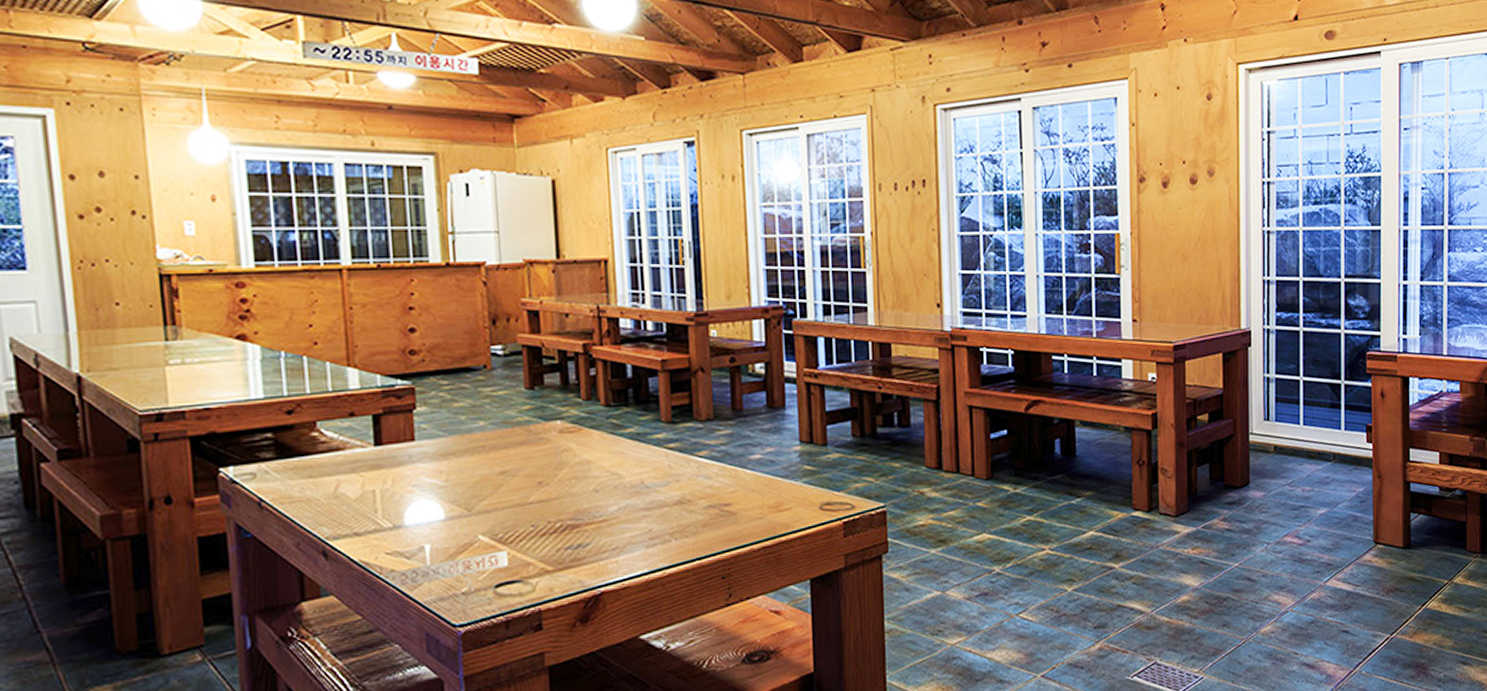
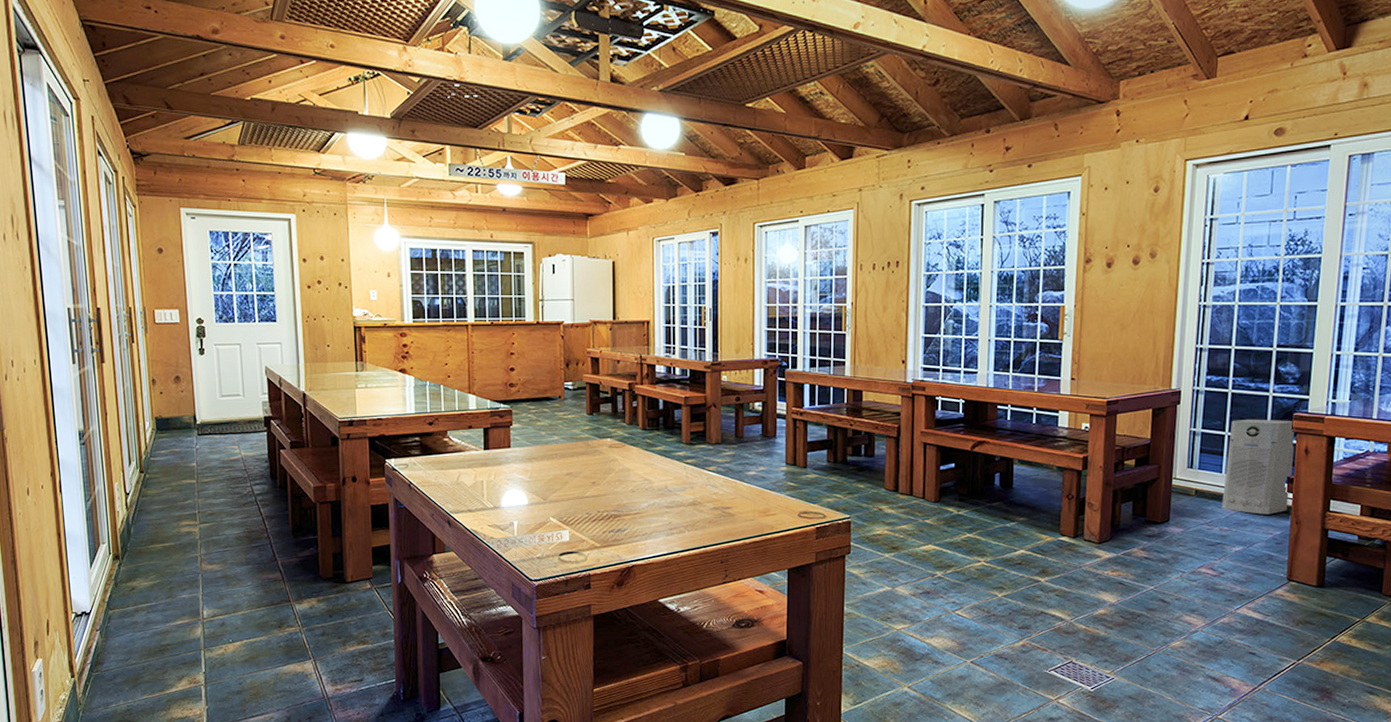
air purifier: none [1302,360,1371,470] -> present [1221,419,1295,515]

